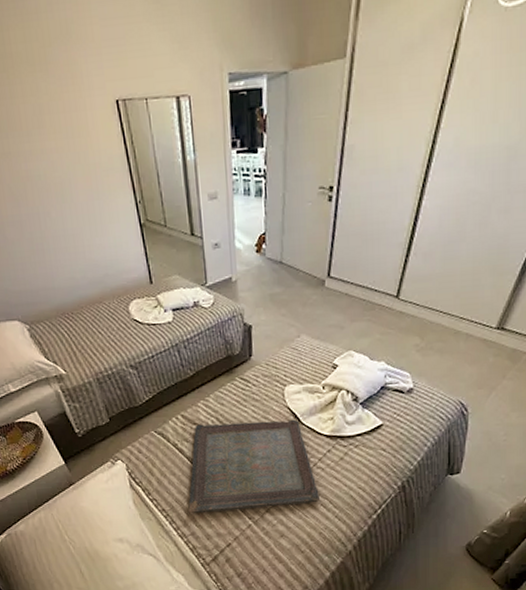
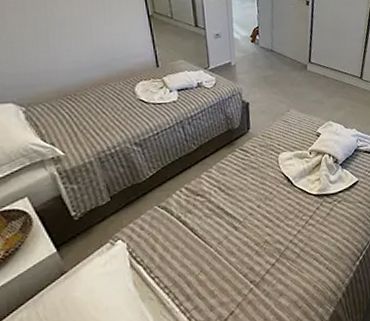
serving tray: present [188,419,319,513] -> none [191,183,312,285]

